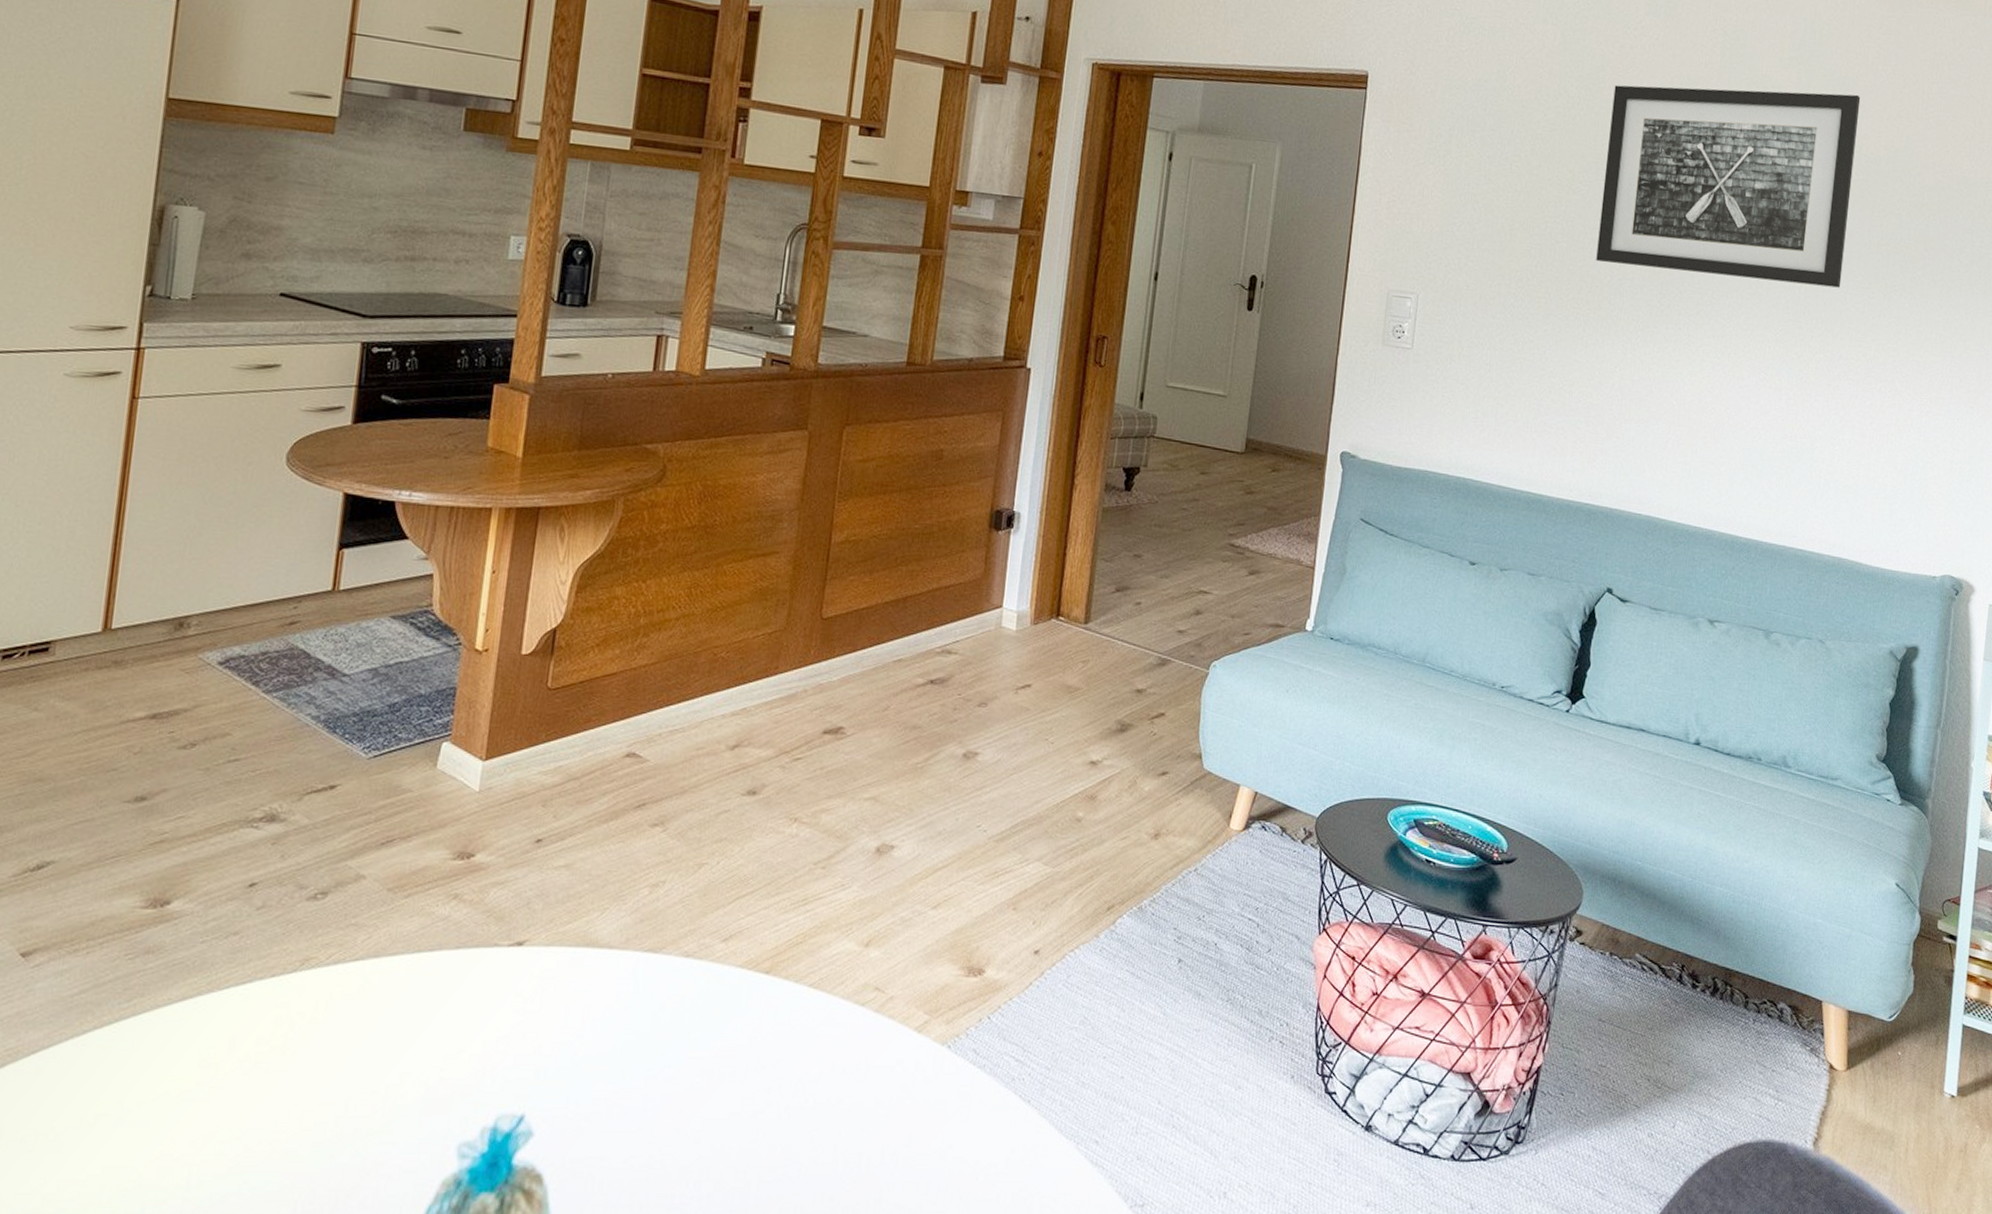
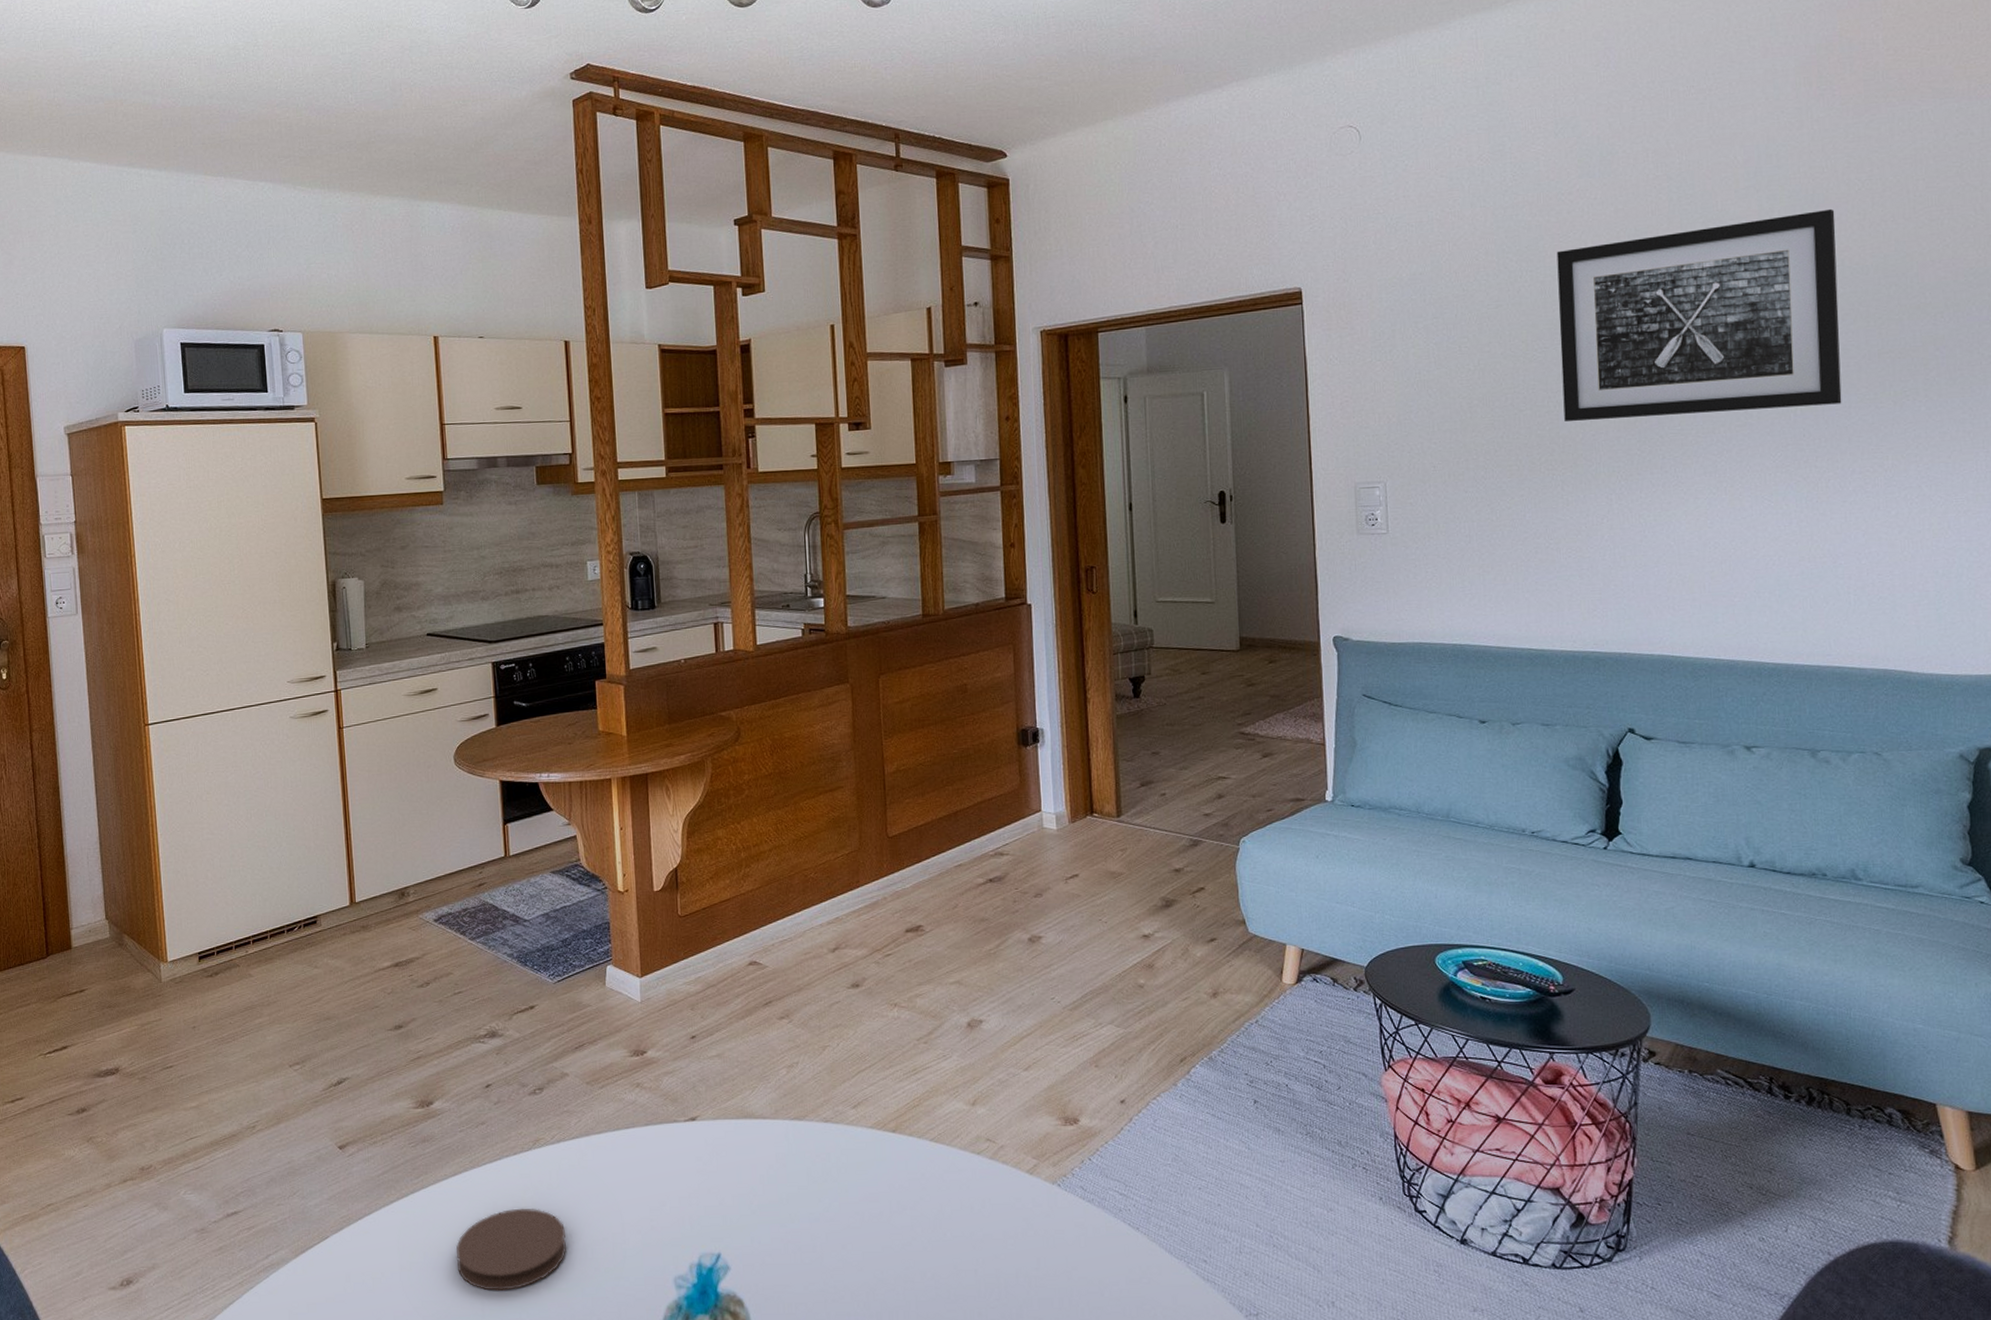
coaster: none [162,1047,324,1155] -> present [456,1208,567,1291]

